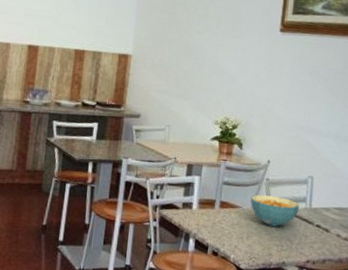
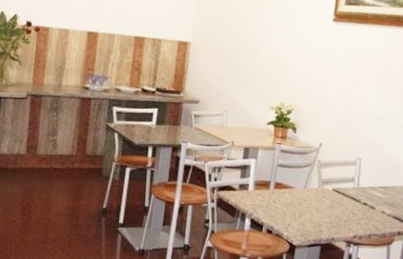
cereal bowl: present [251,194,300,227] -> none [303,175,349,206]

